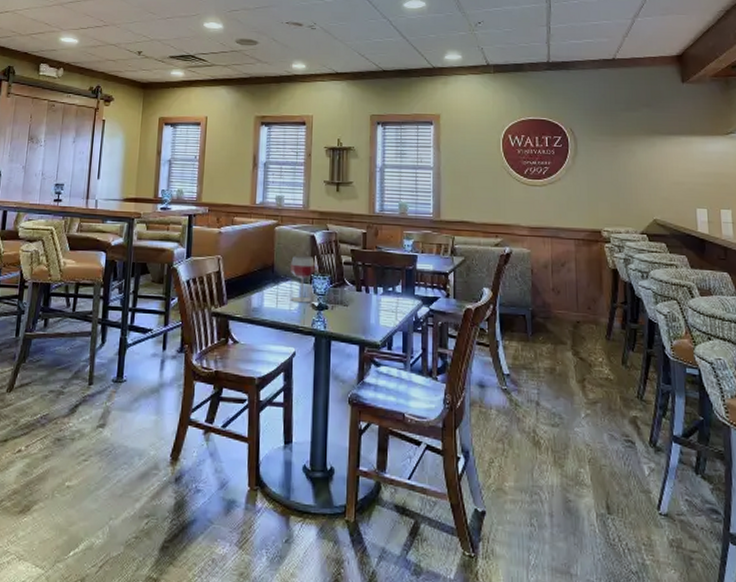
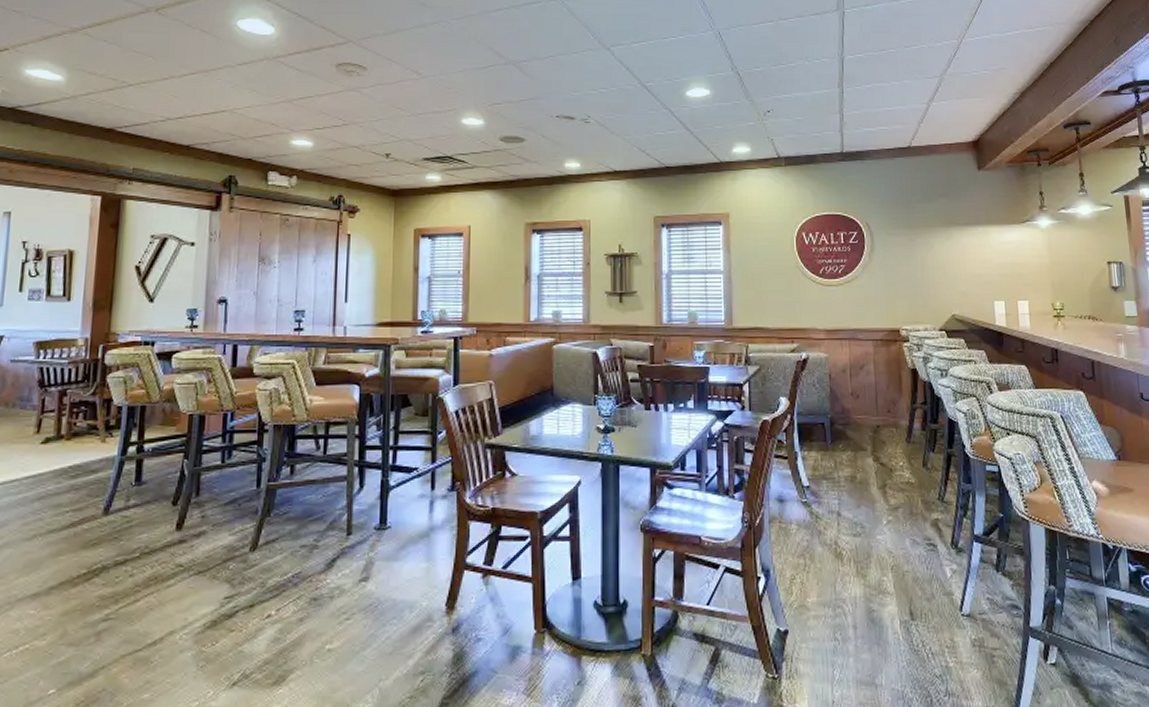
wineglass: present [289,255,316,303] -> none [571,374,600,427]

